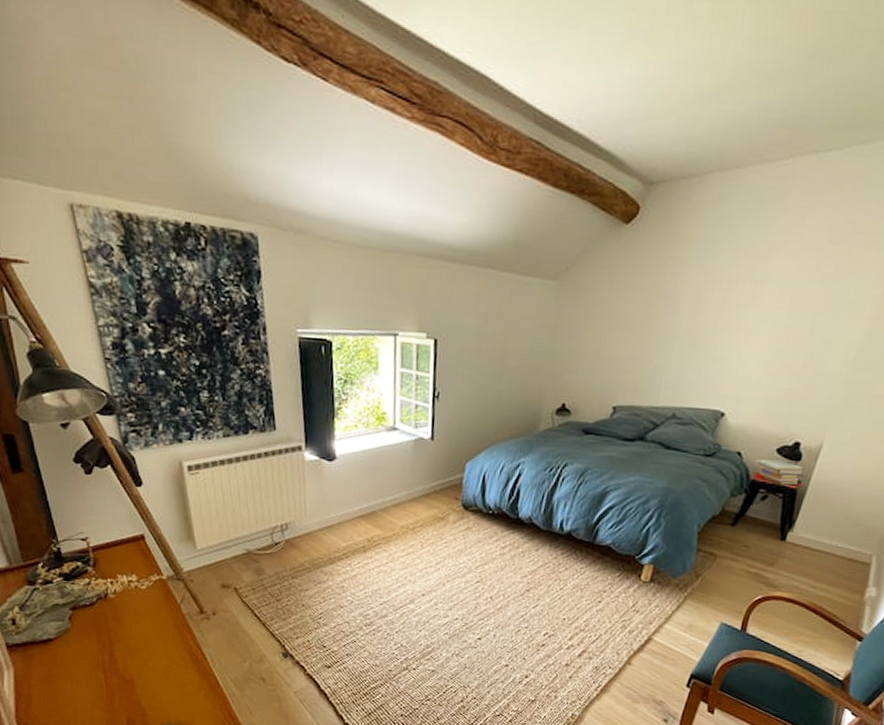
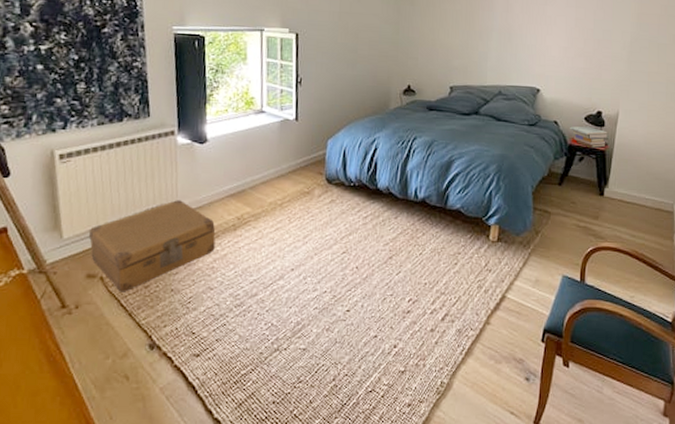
suitcase: none [222,518,345,604] -> present [89,200,216,292]

